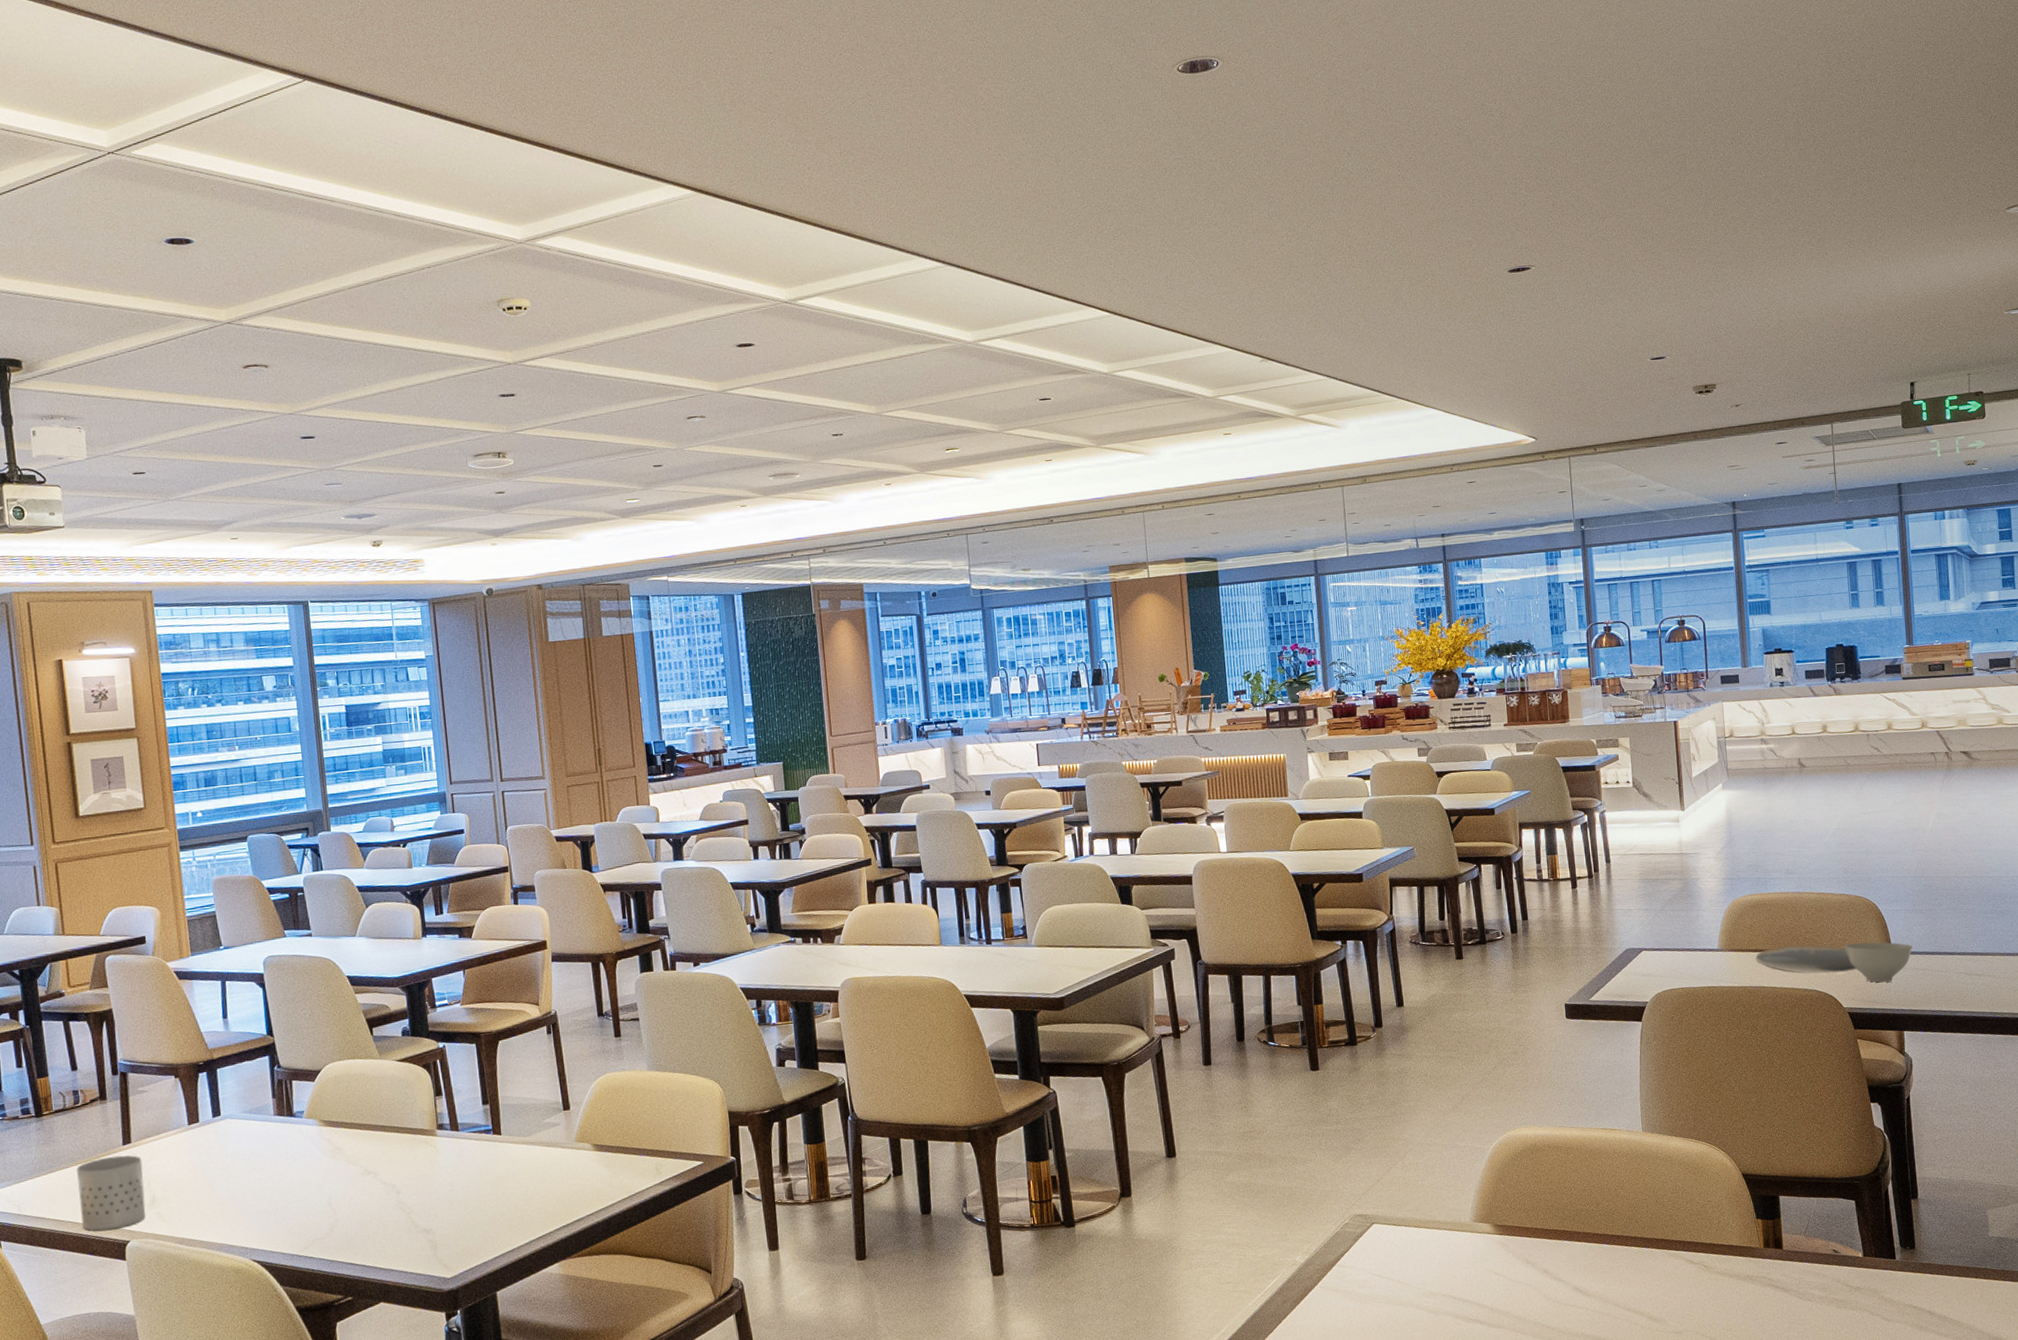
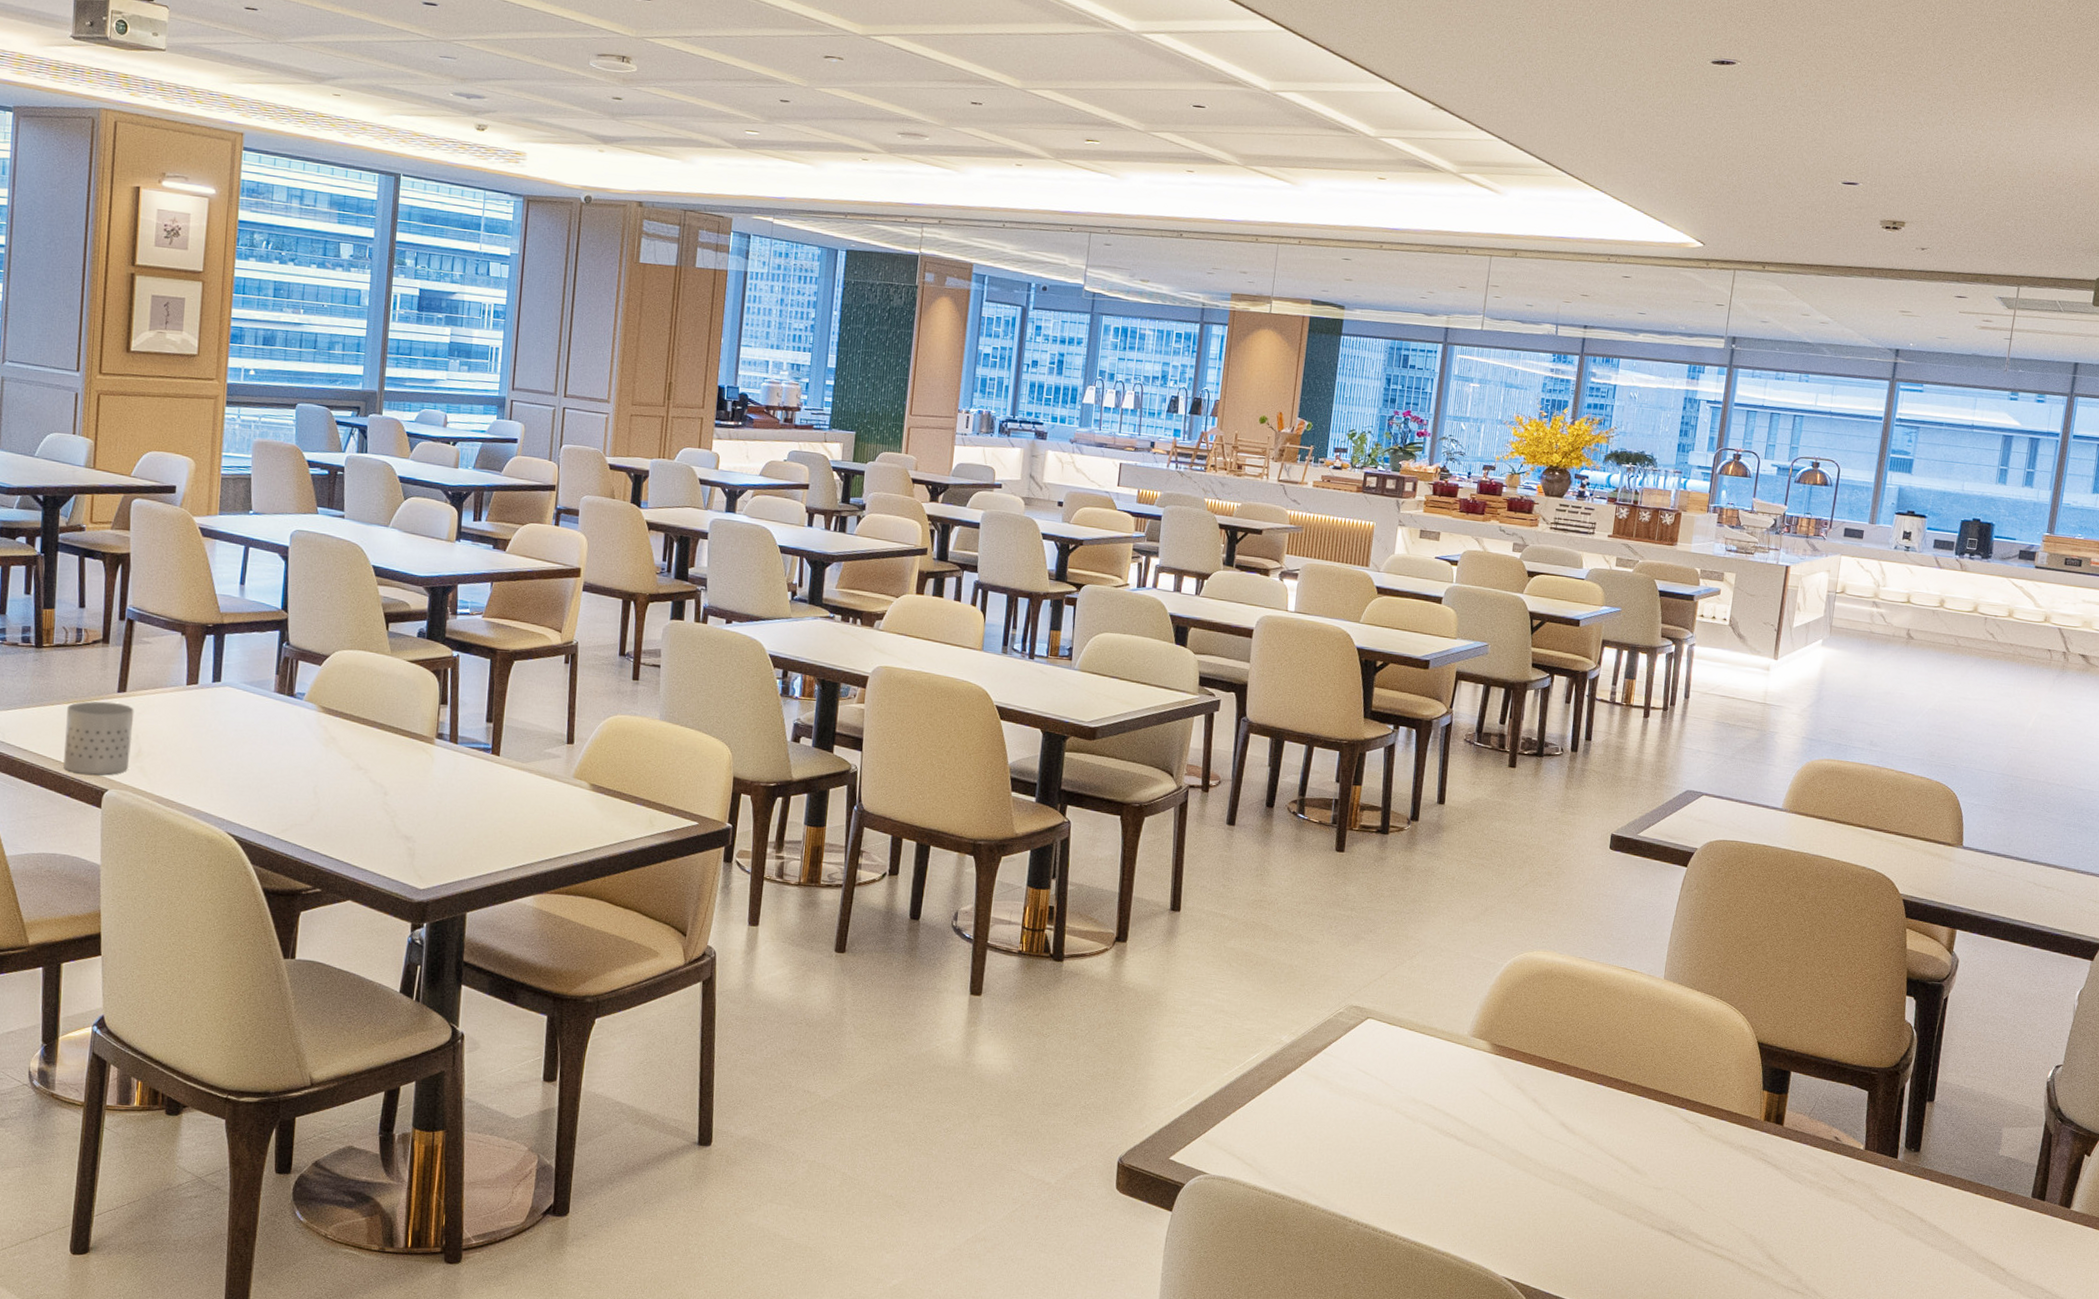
plate: present [1755,944,1857,974] -> none [1818,818,1922,859]
bowl: present [1843,942,1913,983] -> none [1912,829,1985,877]

